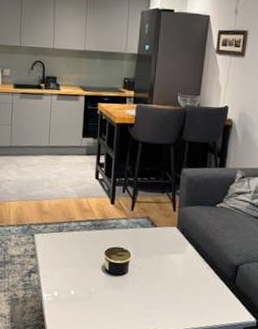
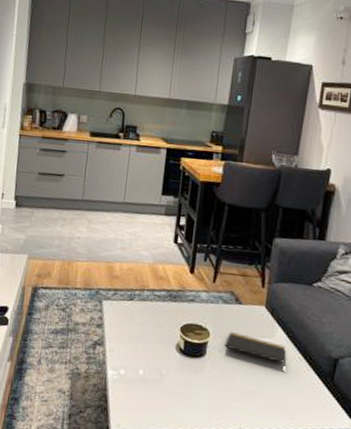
notepad: none [144,251,196,273] -> present [224,332,286,364]

